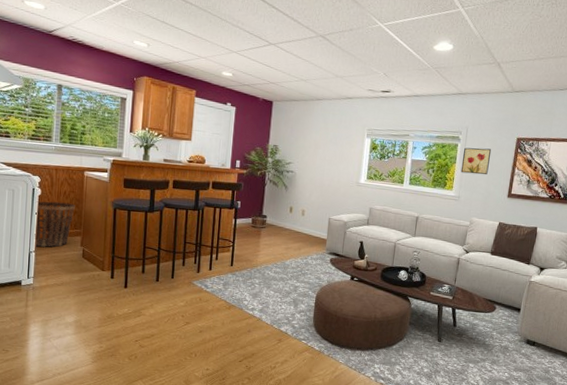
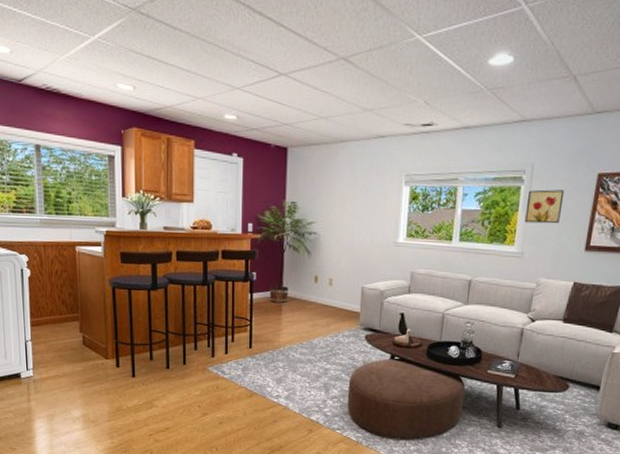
basket: present [34,201,75,247] -> none [26,283,69,335]

